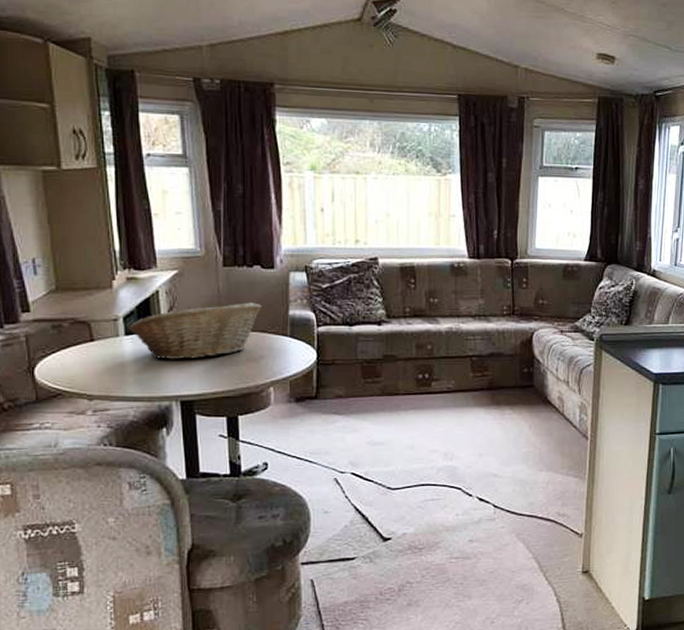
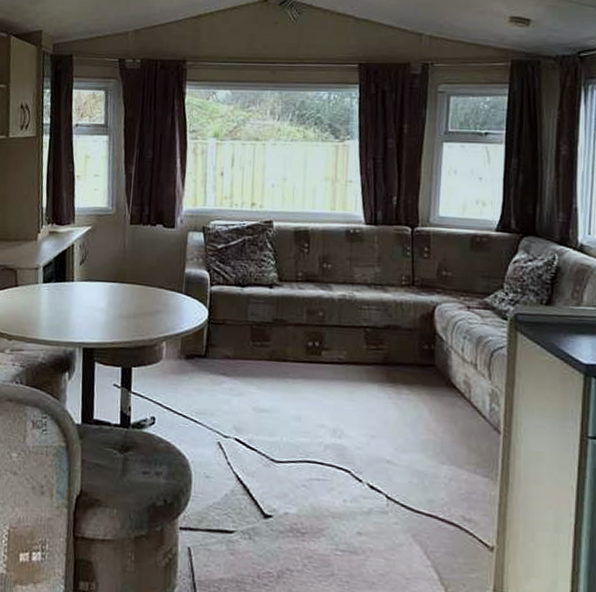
fruit basket: present [128,302,262,360] -> none [46,259,161,309]

